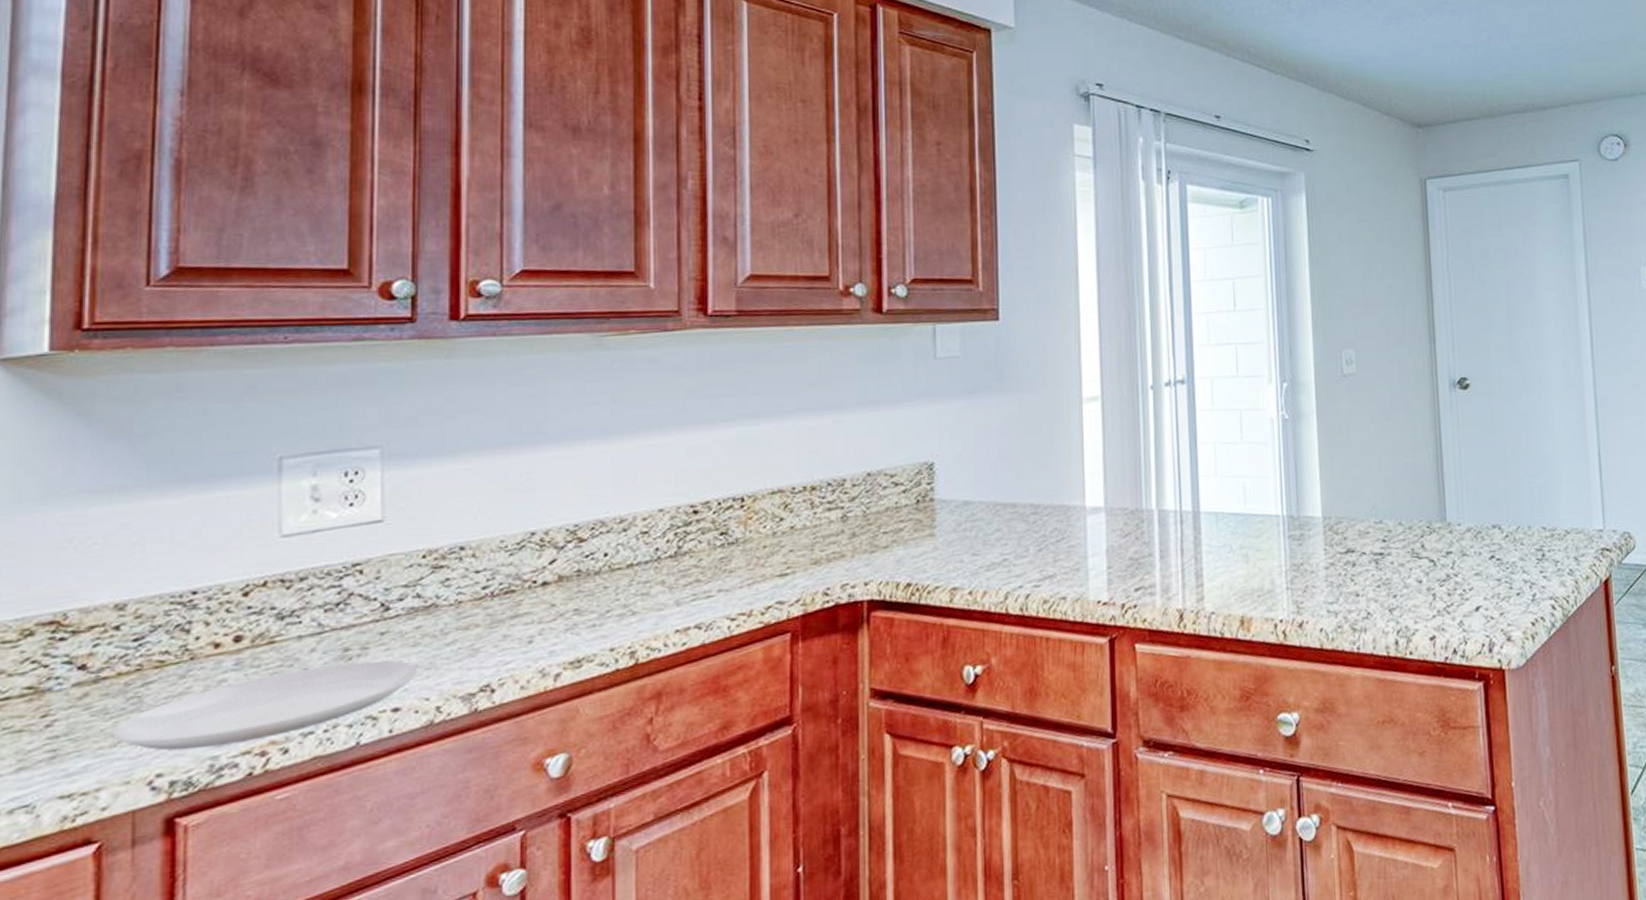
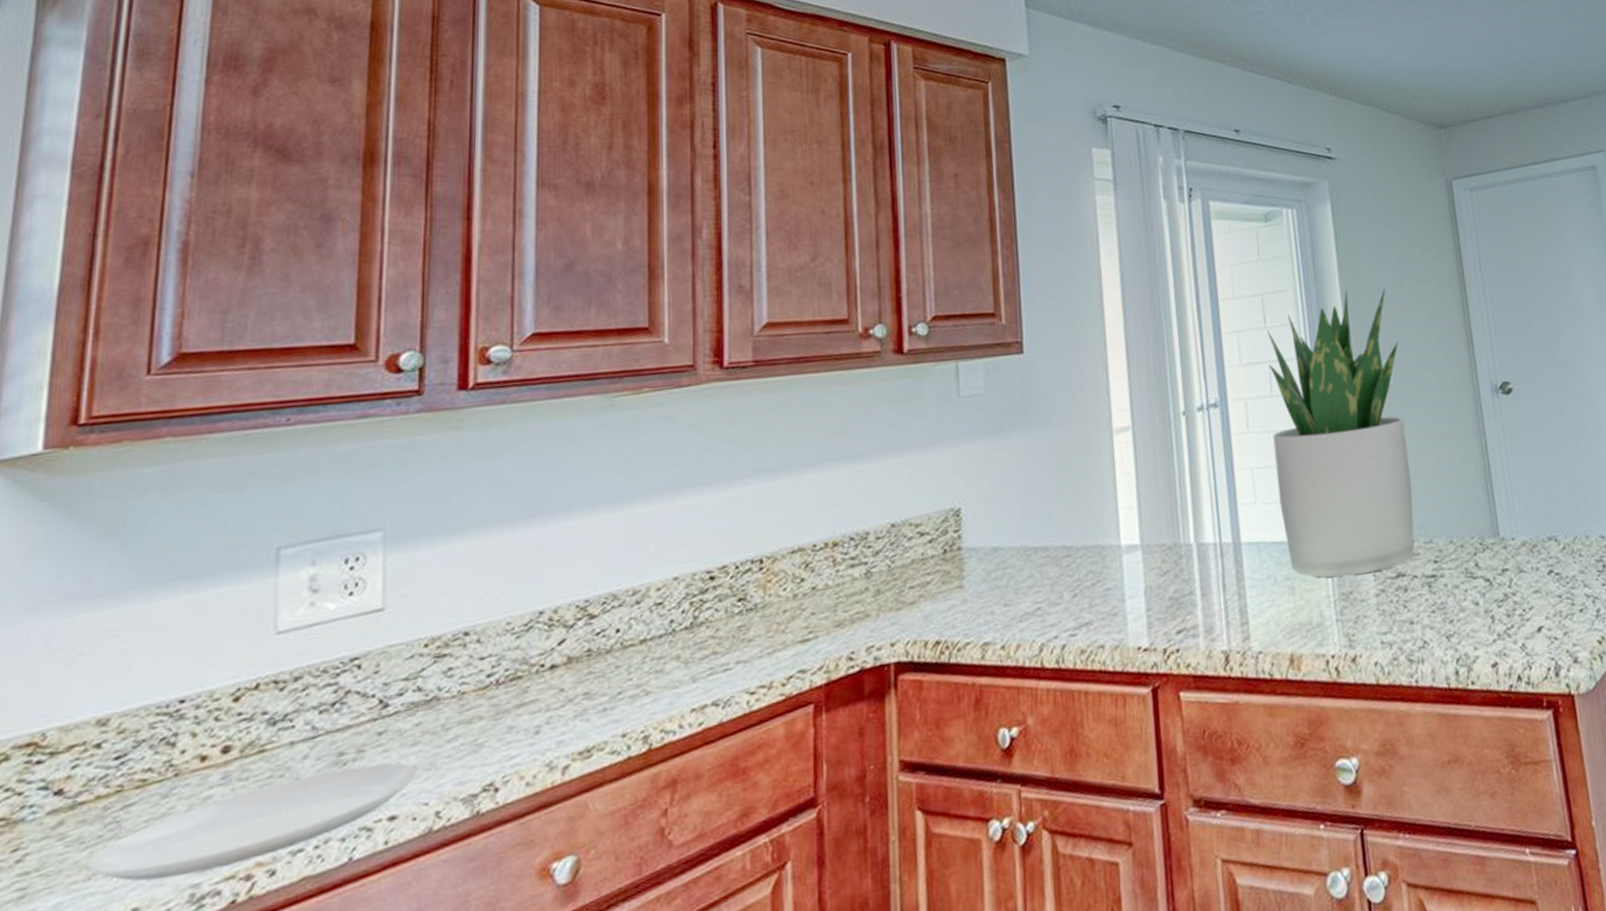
planter: none [1235,280,1366,549] -> present [1266,288,1415,578]

